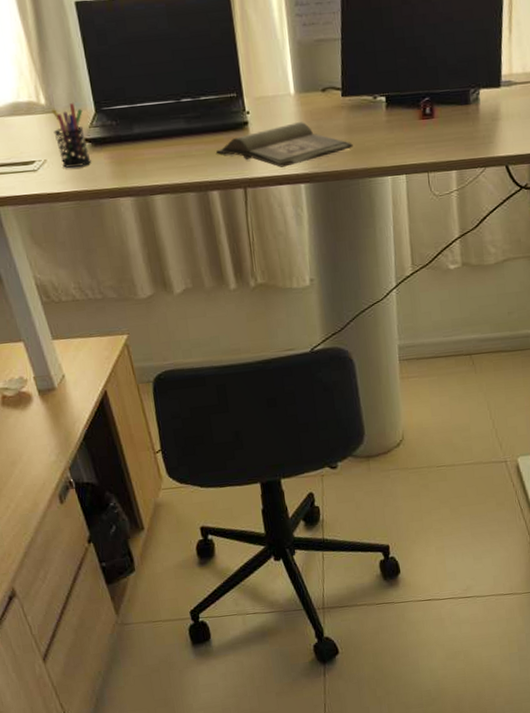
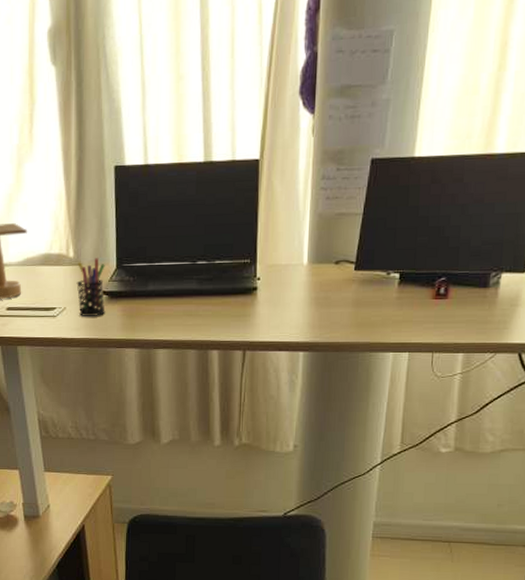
hardback book: present [215,122,353,168] -> none [221,292,358,334]

